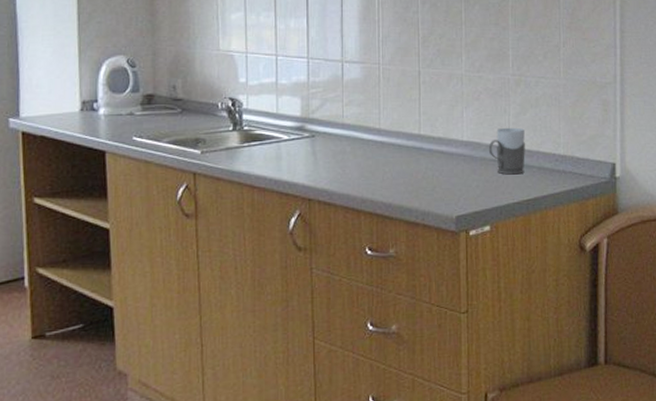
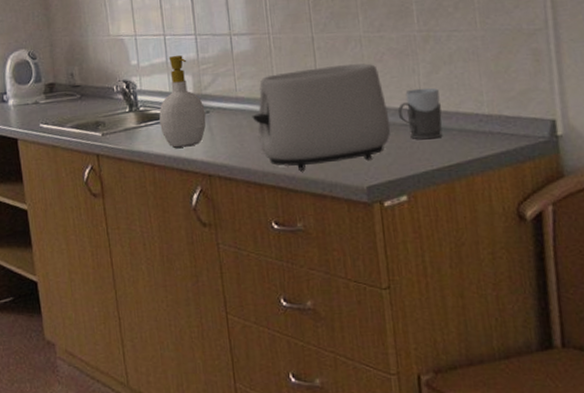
soap bottle: none [264,76,311,170] -> present [159,55,207,148]
toaster: none [356,100,481,198] -> present [252,63,391,170]

